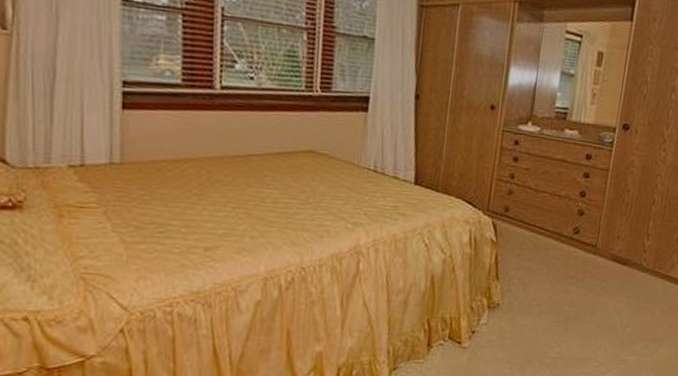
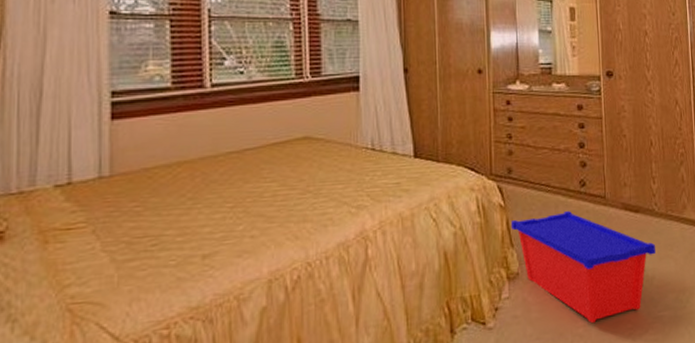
storage bin: none [499,255,636,357] -> present [511,211,655,324]

